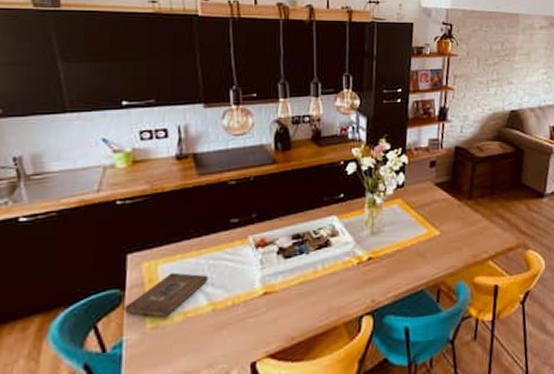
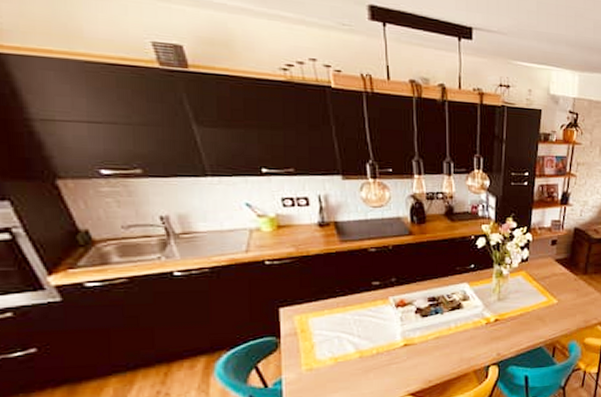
book: present [124,272,209,318] -> none [281,325,355,362]

